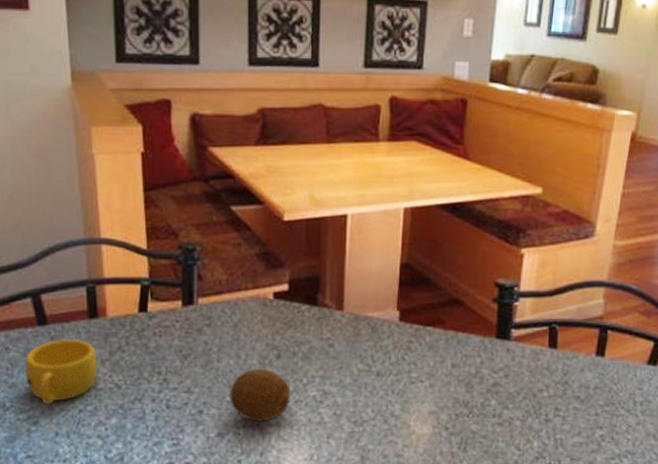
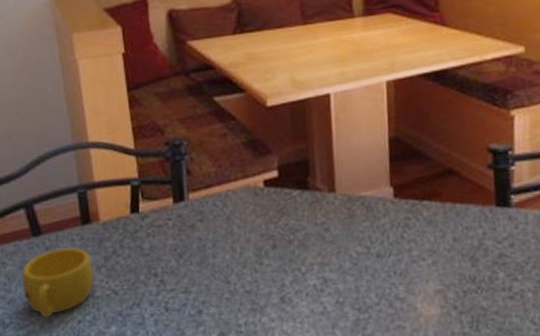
fruit: present [230,369,290,422] -> none [228,261,290,318]

